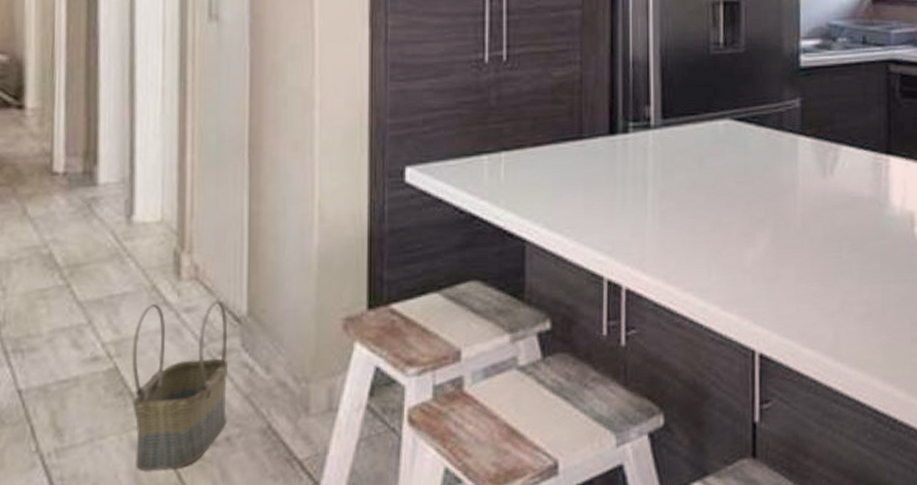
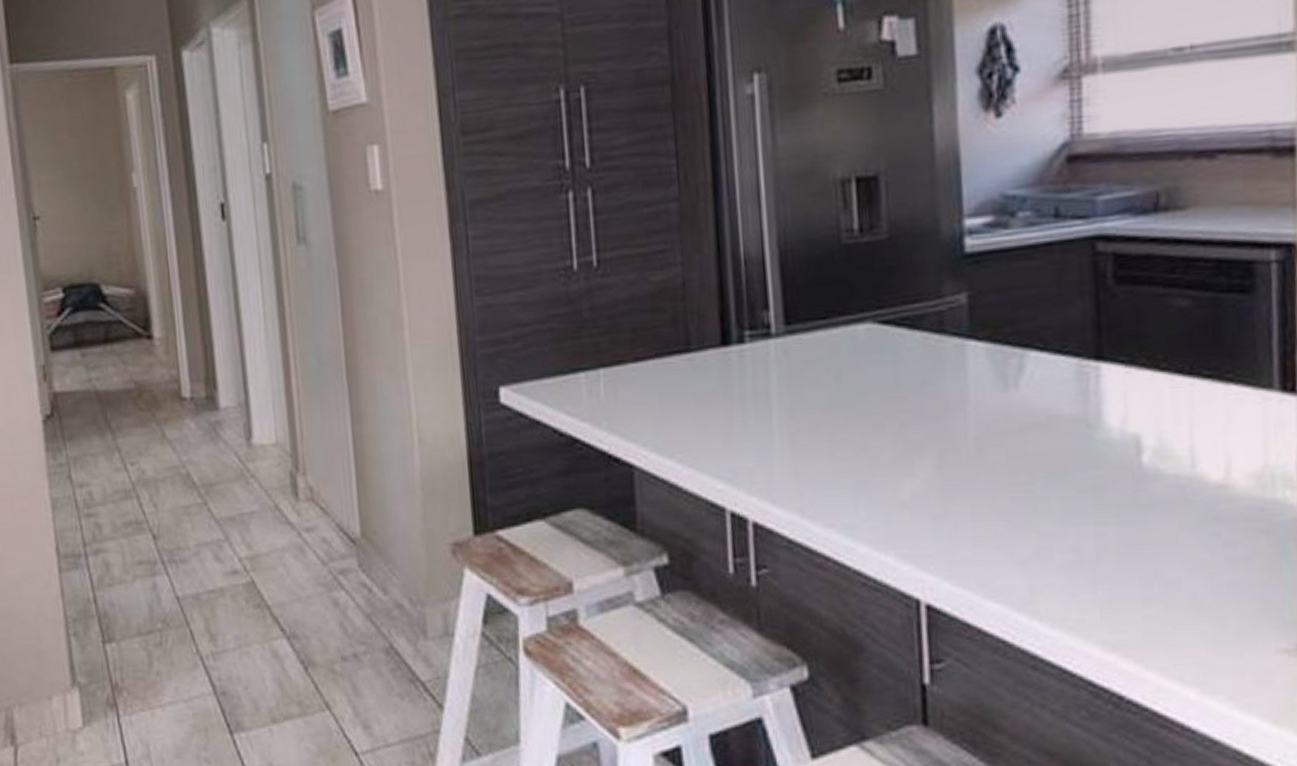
basket: present [131,300,229,472] -> none [264,521,353,679]

